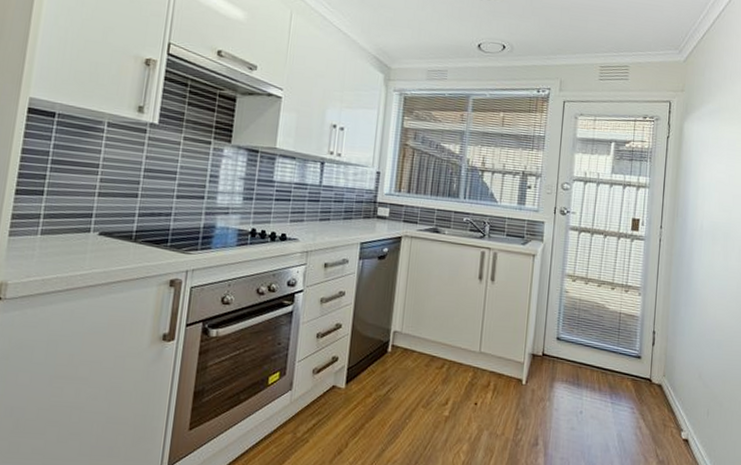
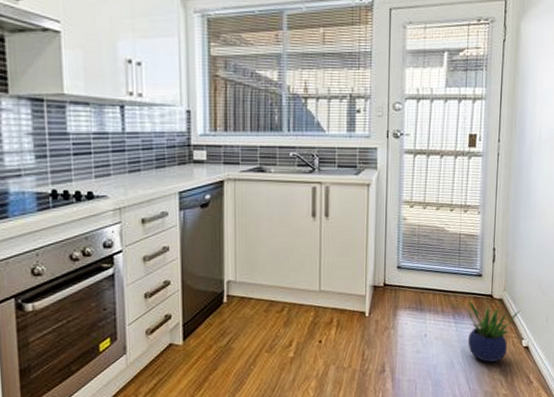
potted plant: none [624,379,680,451] -> present [467,298,521,362]

